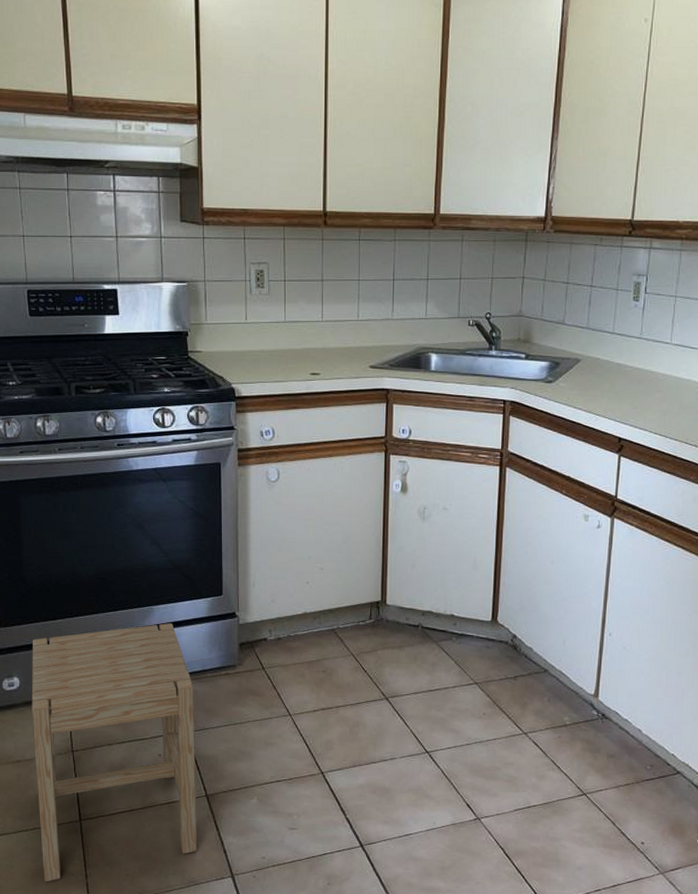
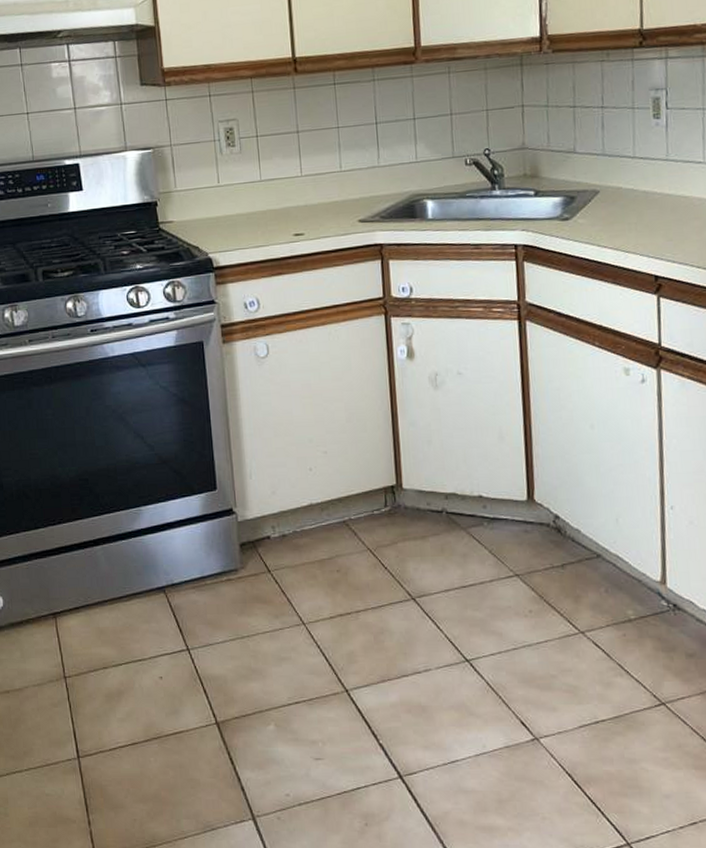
stool: present [31,623,197,882] -> none [14,525,211,832]

